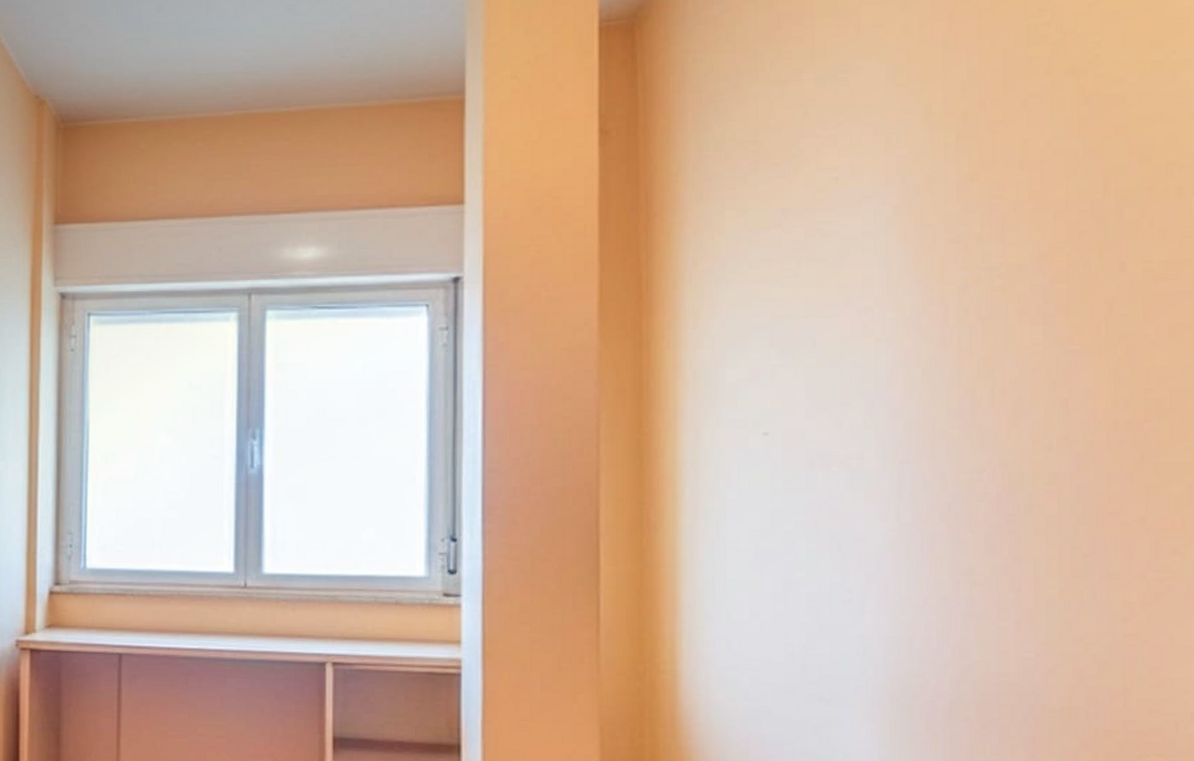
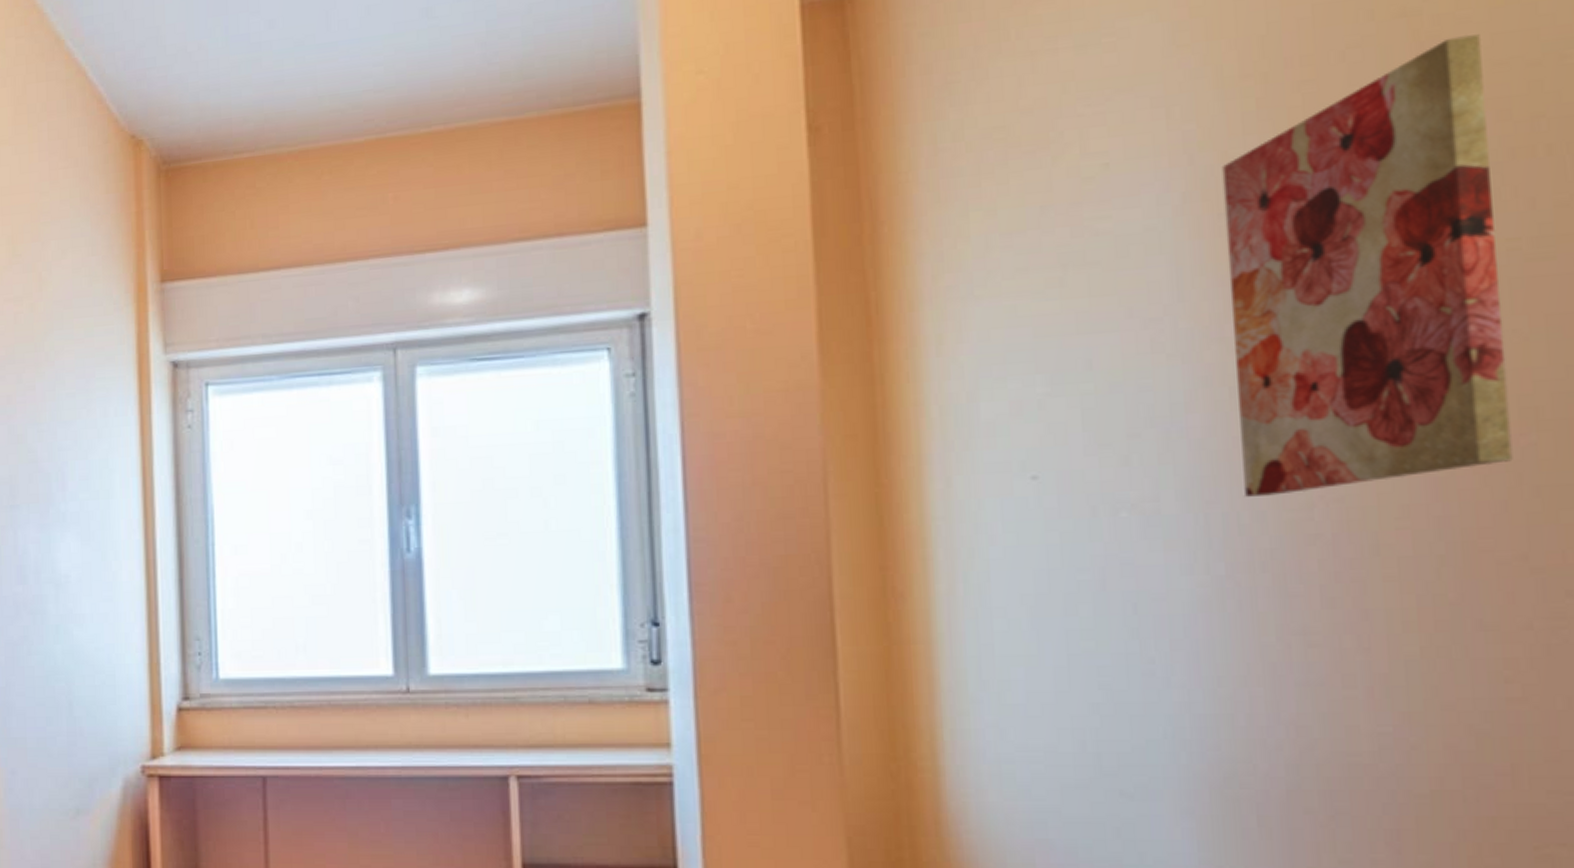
wall art: none [926,93,1138,459] -> present [1221,34,1513,497]

